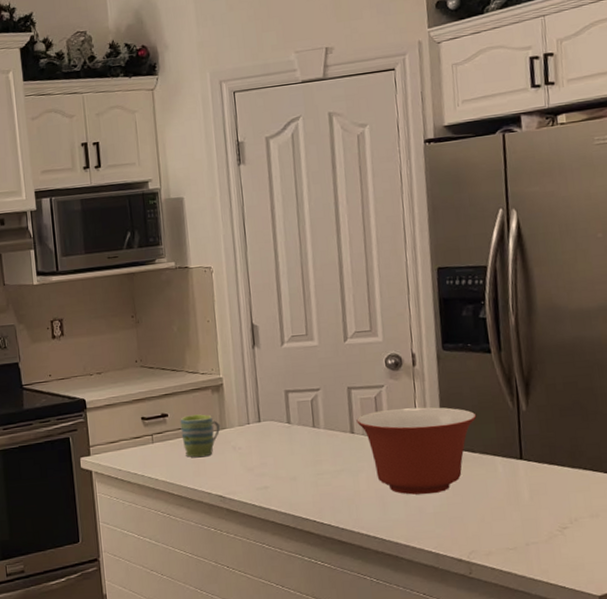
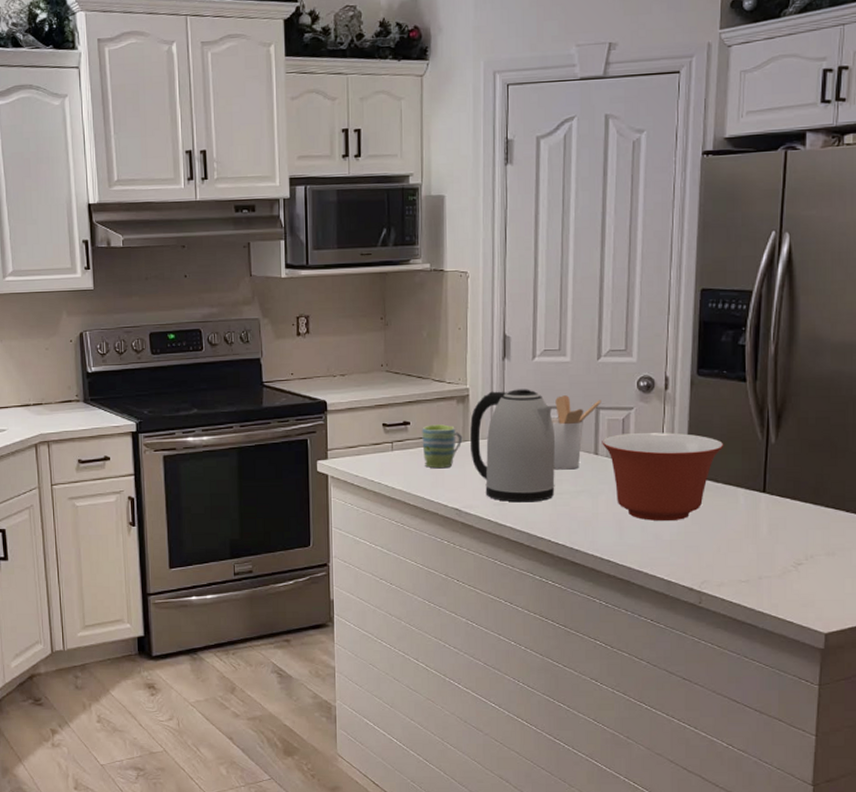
kettle: none [226,374,315,486] -> present [470,389,556,503]
utensil holder: none [305,378,352,451] -> present [552,395,601,470]

